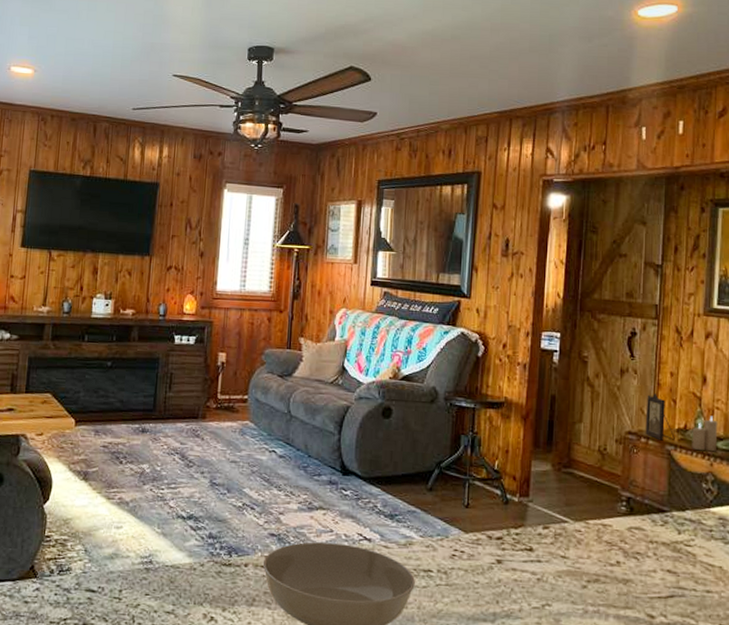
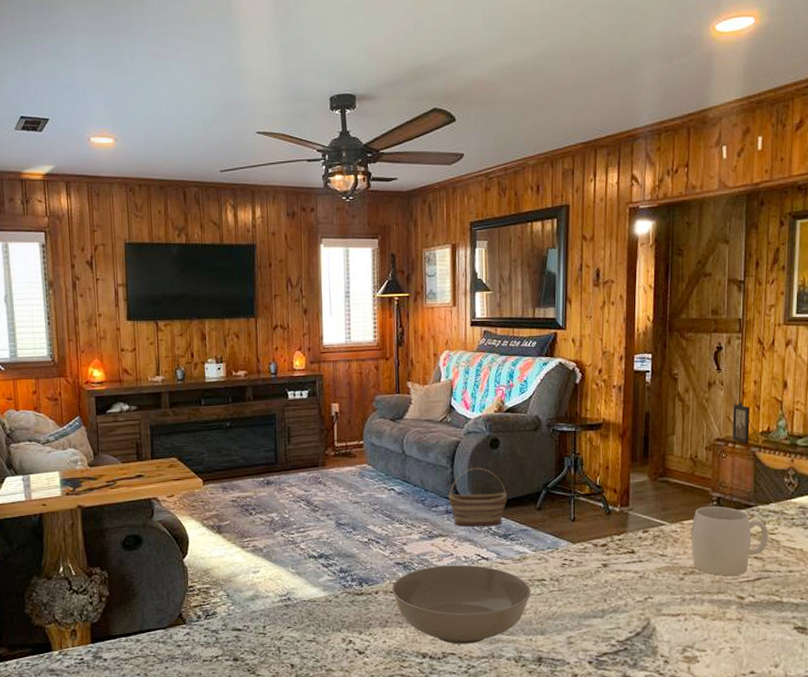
basket: none [333,437,397,504] -> present [448,468,507,527]
mug: none [597,506,684,590] -> present [692,506,769,577]
candle: present [692,415,718,452] -> none [774,417,798,450]

